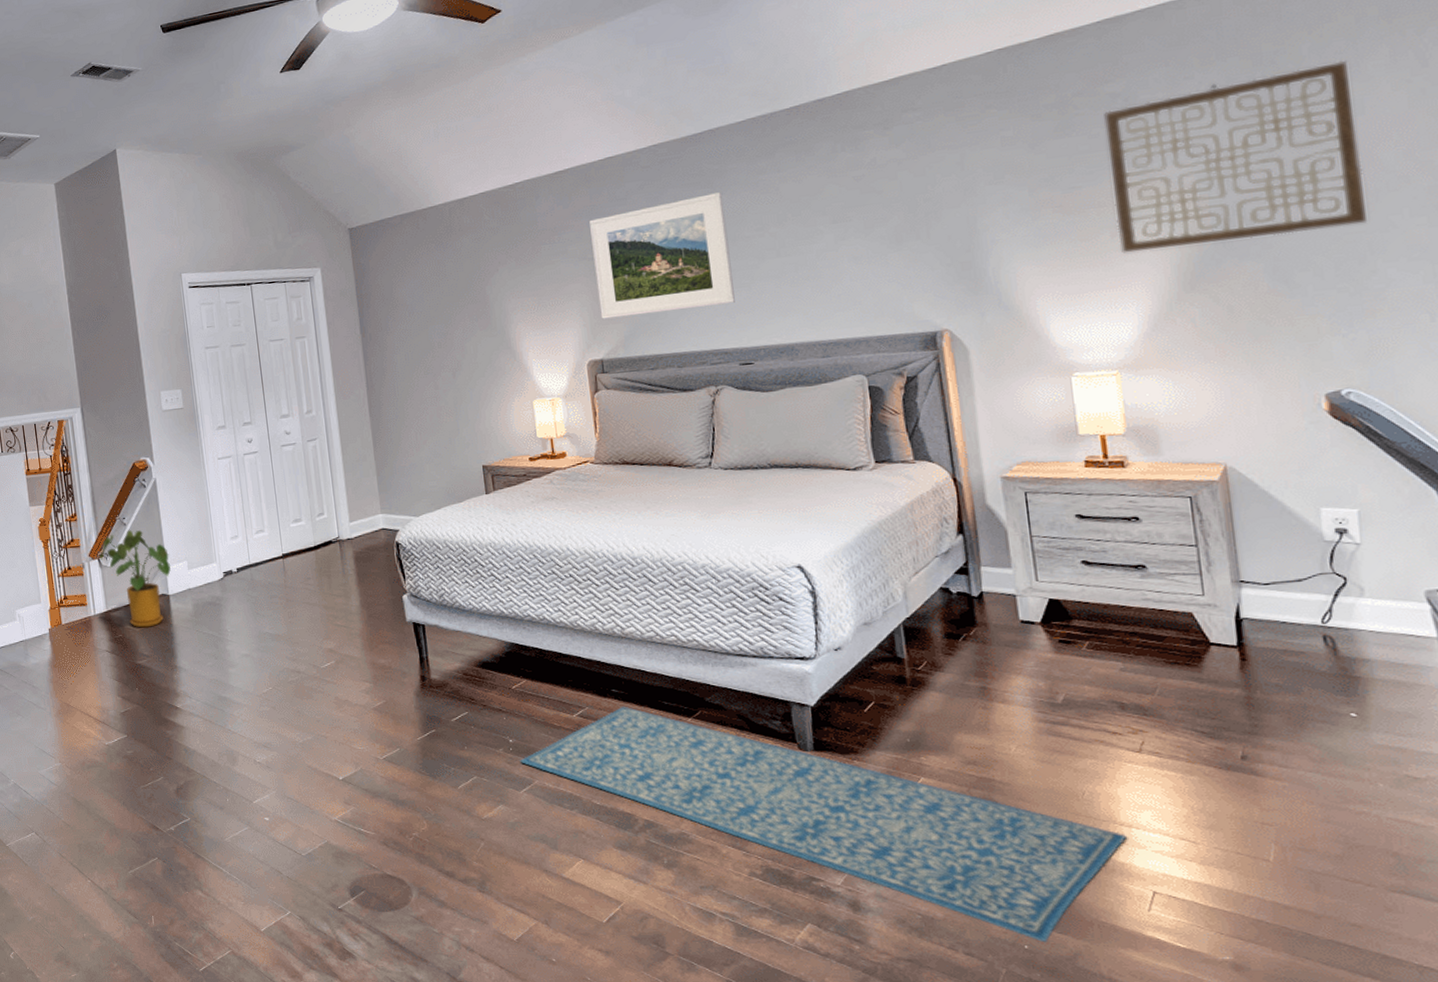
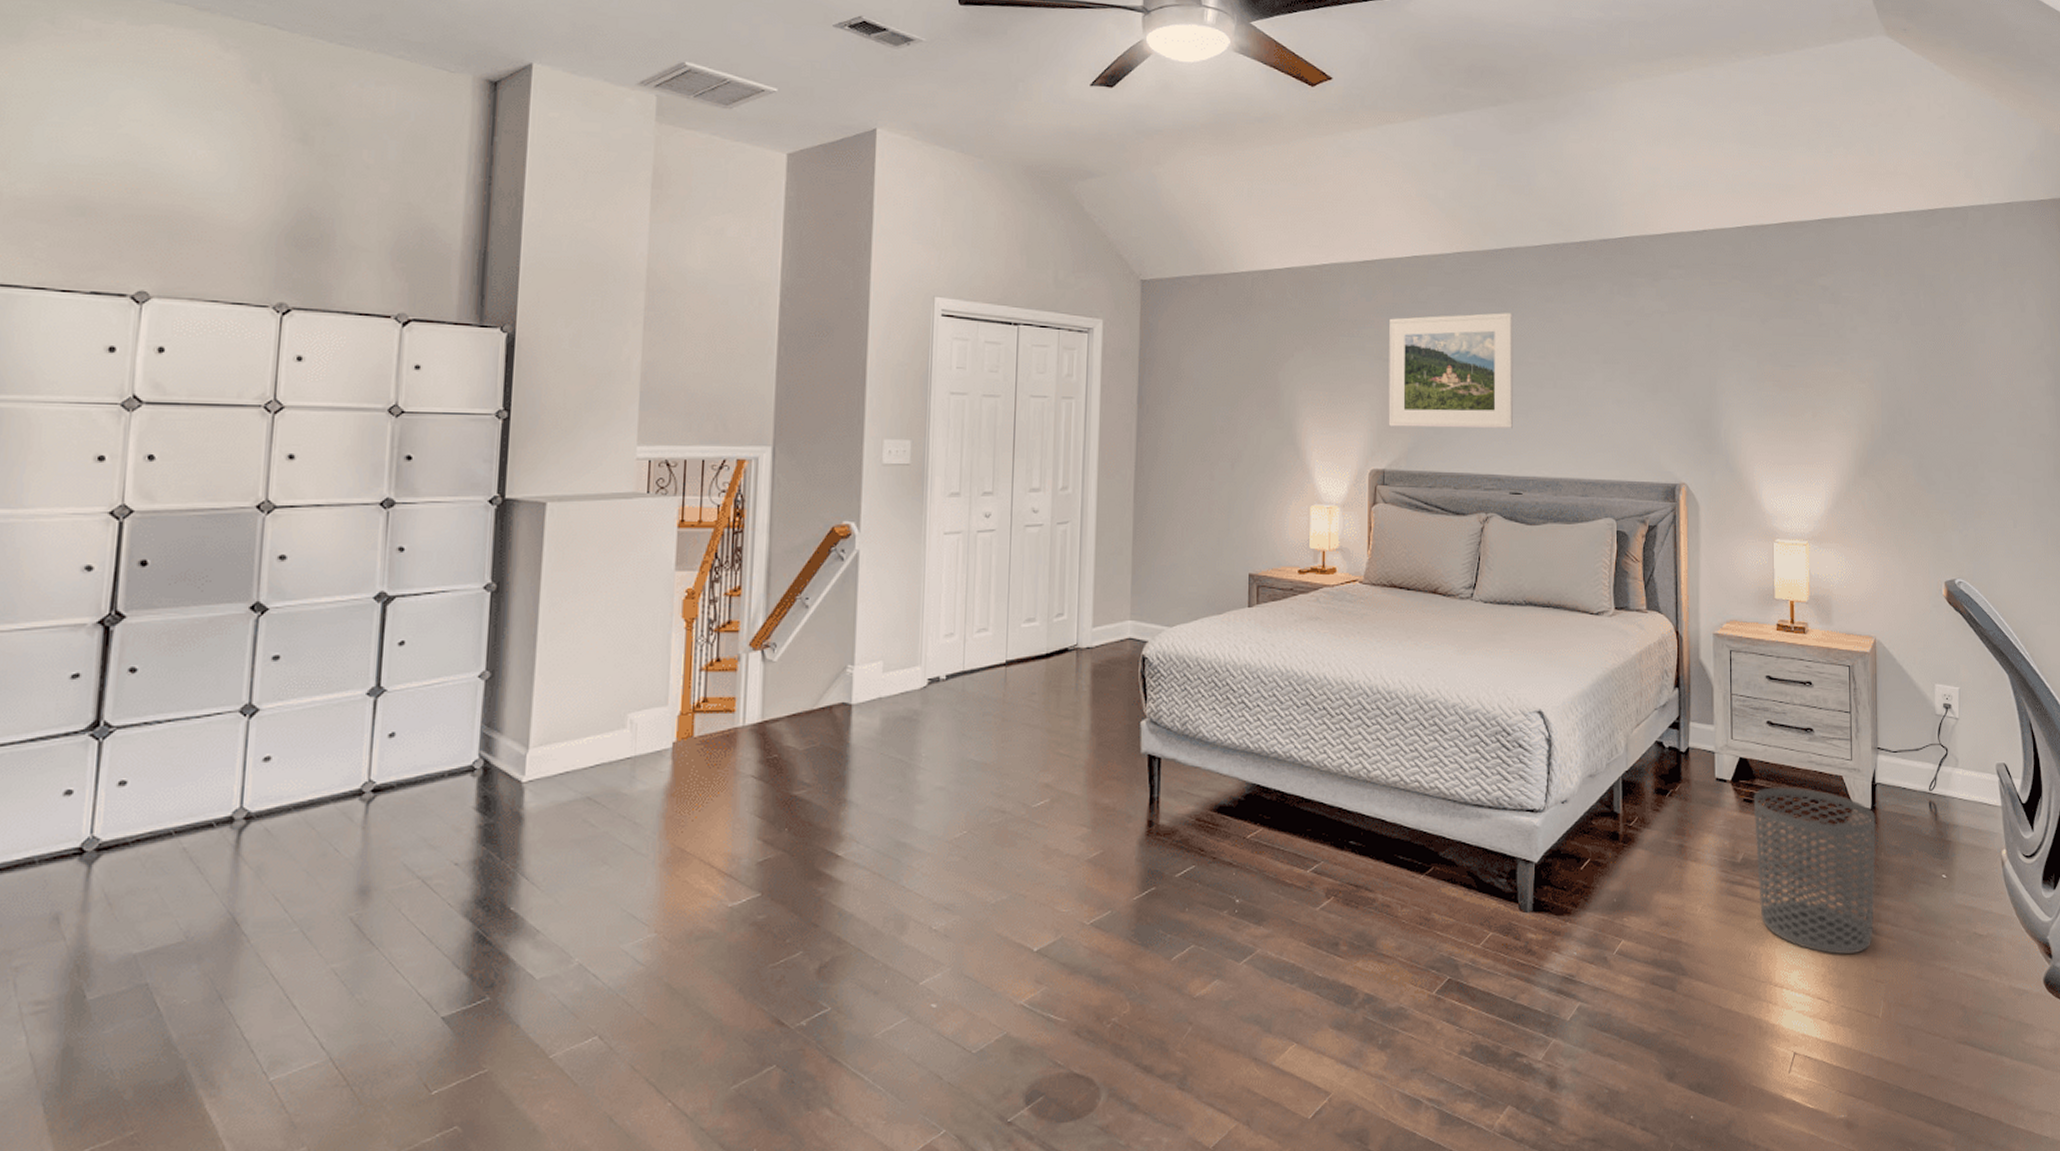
house plant: present [99,529,171,628] -> none [764,613,862,747]
rug: present [519,706,1128,943] -> none [1244,860,1779,1112]
waste bin: none [1071,626,1253,795] -> present [1753,787,1876,954]
wall art: present [1104,60,1367,254] -> none [1816,294,1981,436]

